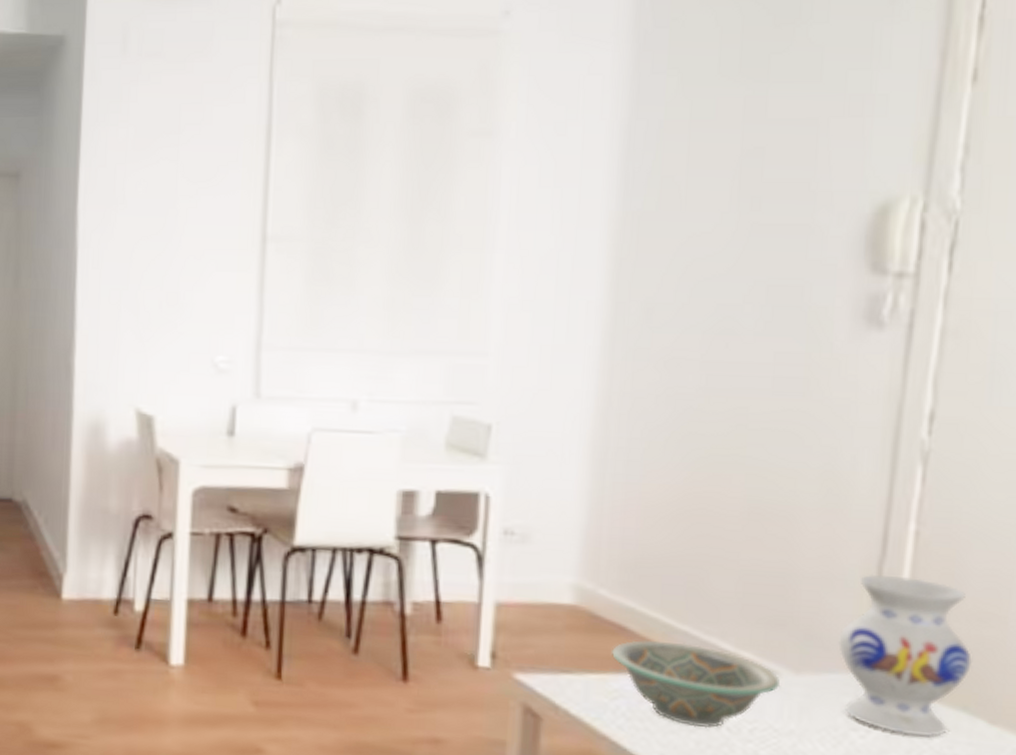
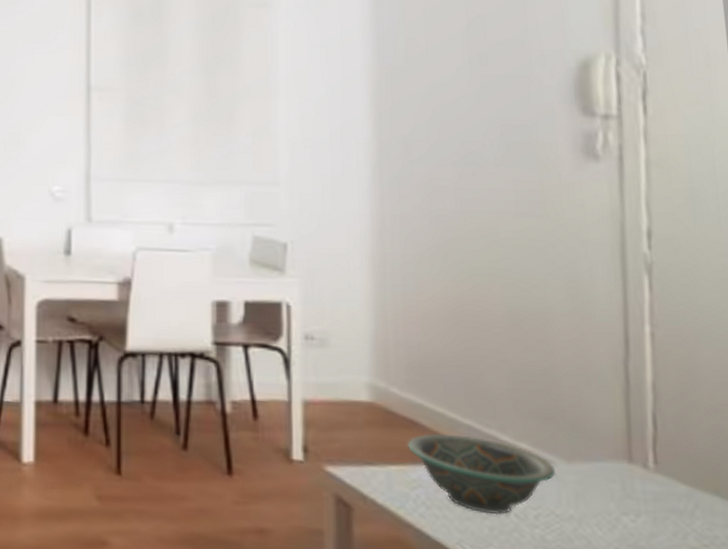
vase: present [838,574,972,738] -> none [600,371,717,521]

